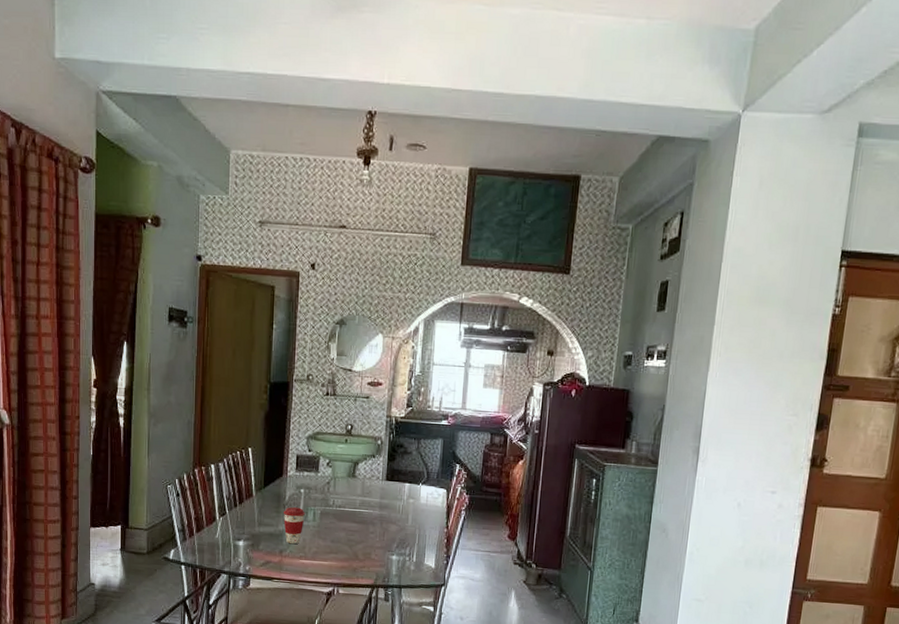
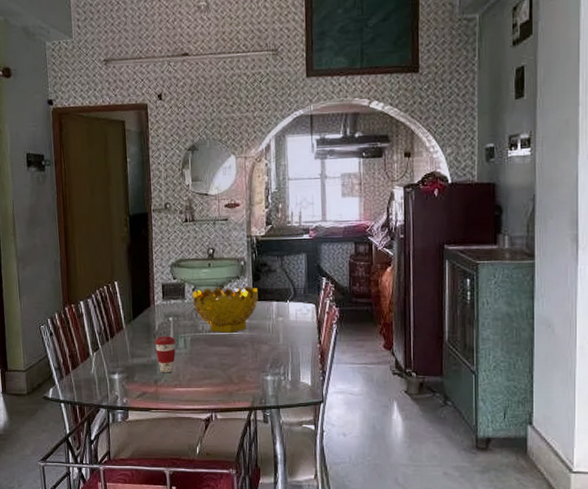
decorative bowl: none [325,462,392,510] -> present [192,285,258,333]

